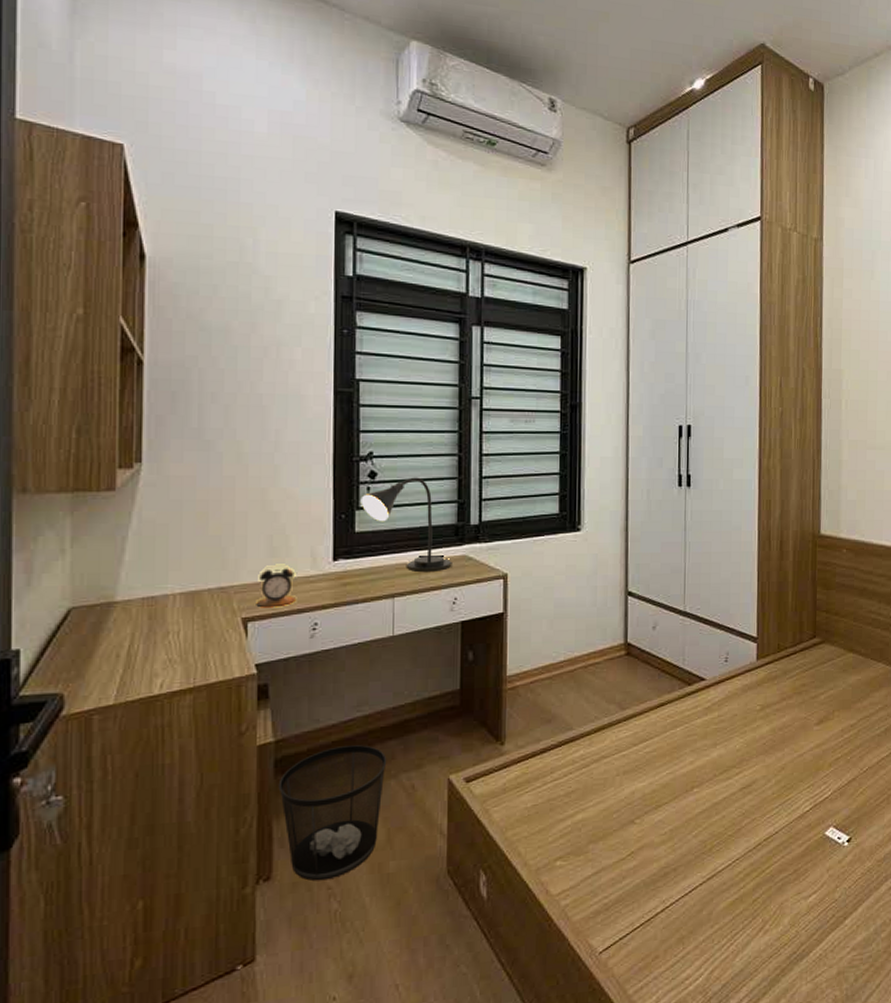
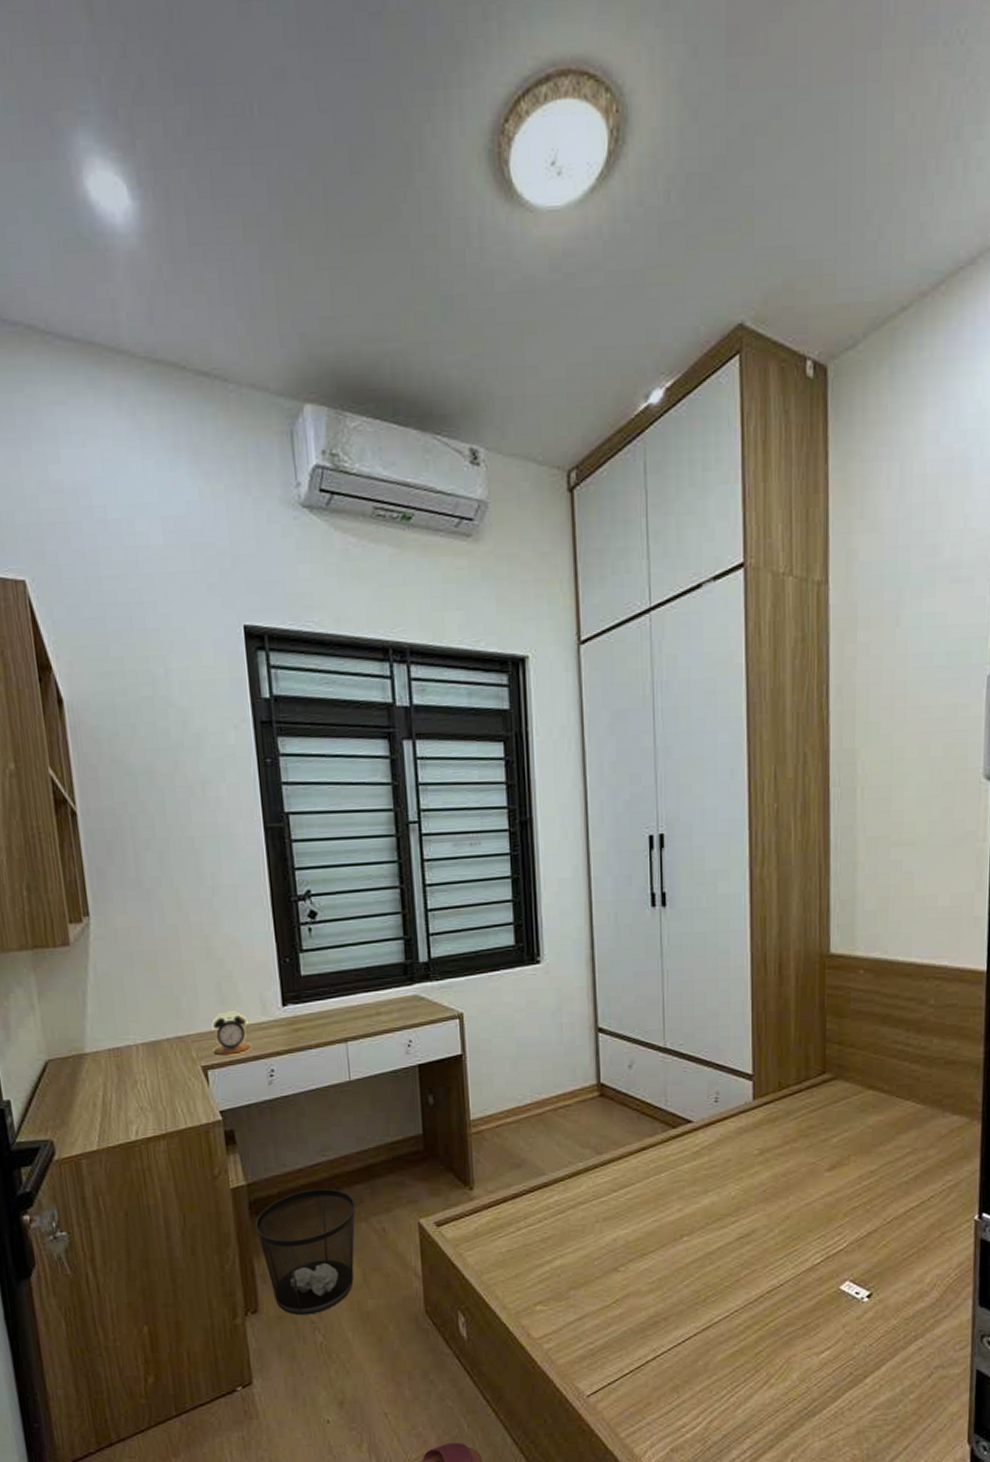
desk lamp: present [360,477,452,573] -> none [303,914,404,1015]

